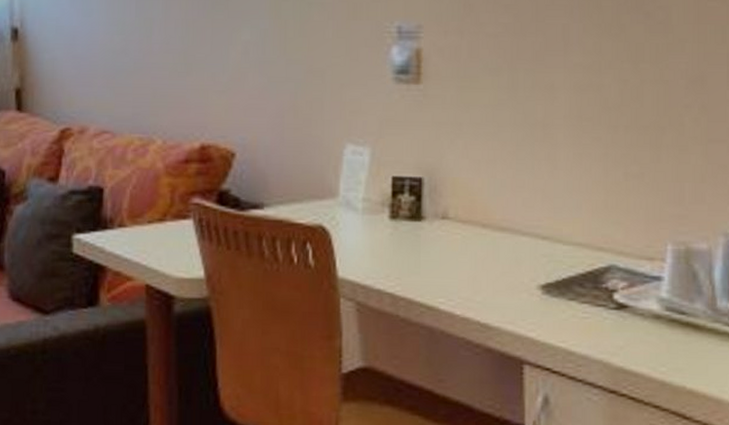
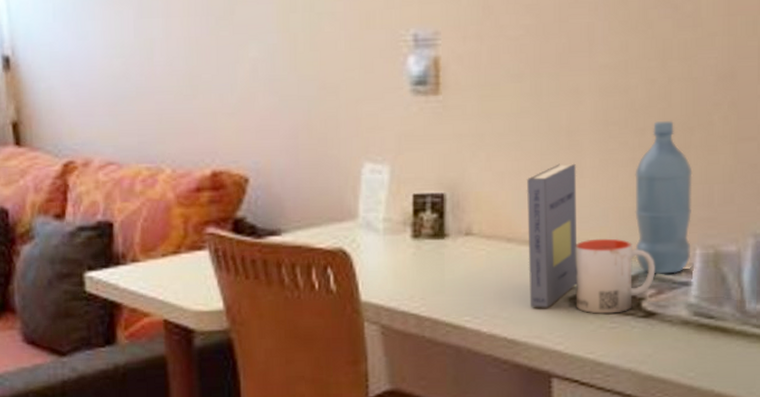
book: none [501,155,551,294] -> present [526,163,578,308]
mug: none [548,229,628,304] -> present [575,238,656,314]
water bottle: none [607,119,664,268] -> present [635,120,693,274]

